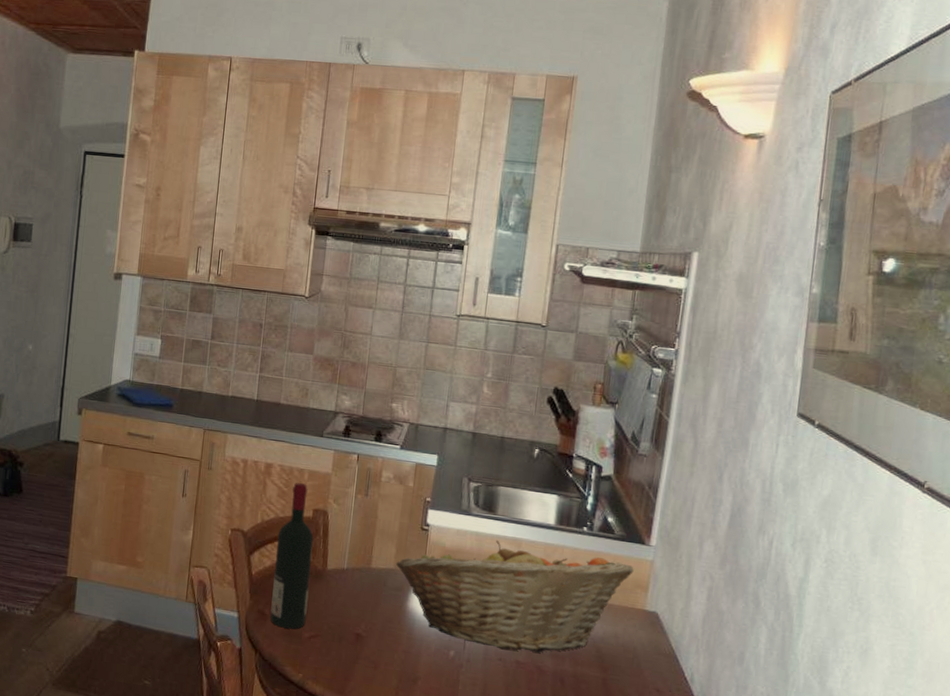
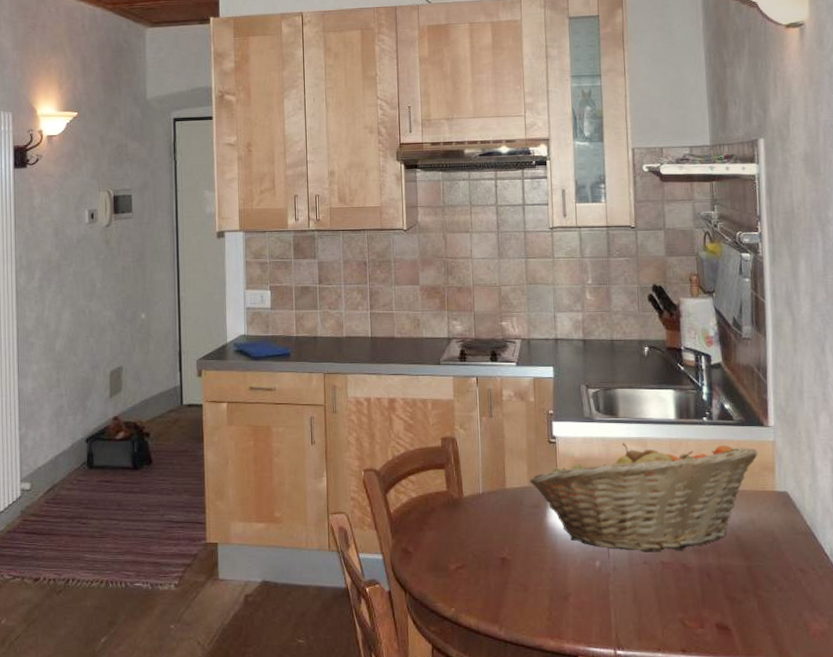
wine bottle: present [270,483,314,629] -> none [410,414,450,563]

